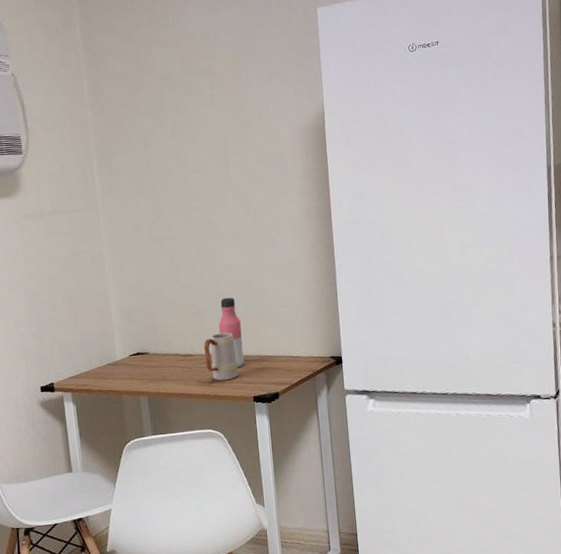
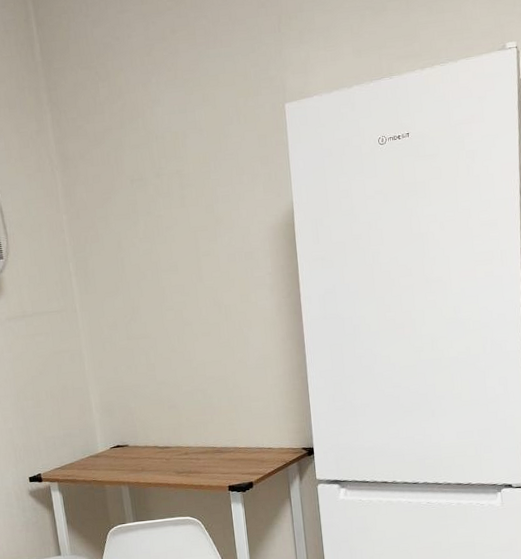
mug: present [203,332,238,381] -> none [180,425,214,472]
water bottle: present [219,297,245,368] -> none [194,392,220,459]

